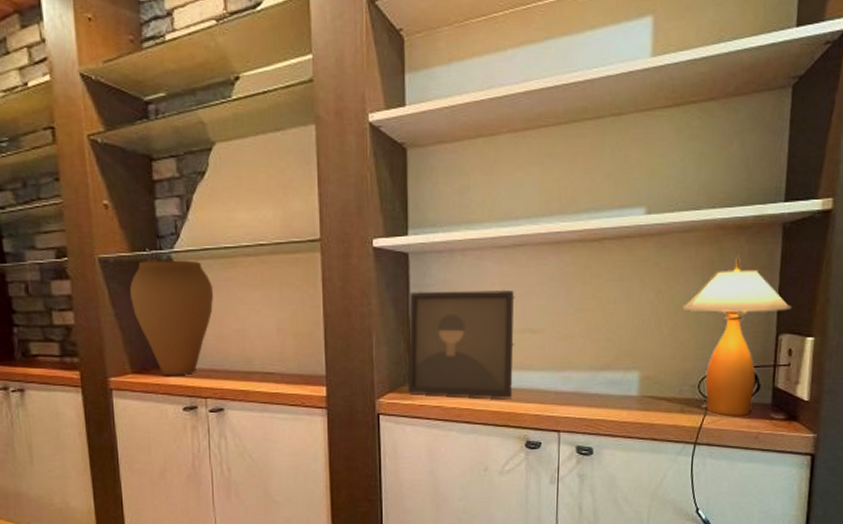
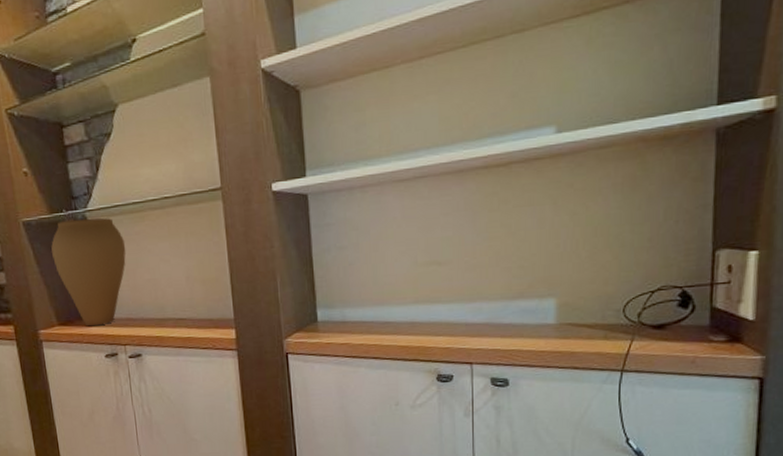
picture frame: present [407,289,515,398] -> none [311,223,421,333]
table lamp: present [683,257,792,417] -> none [602,169,730,342]

